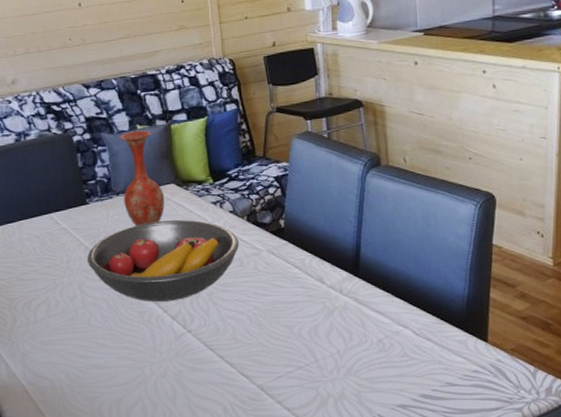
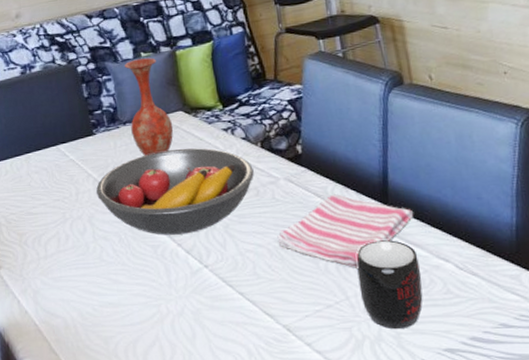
dish towel: none [257,266,381,334] -> present [277,194,414,268]
mug: none [327,308,383,389] -> present [356,240,423,330]

